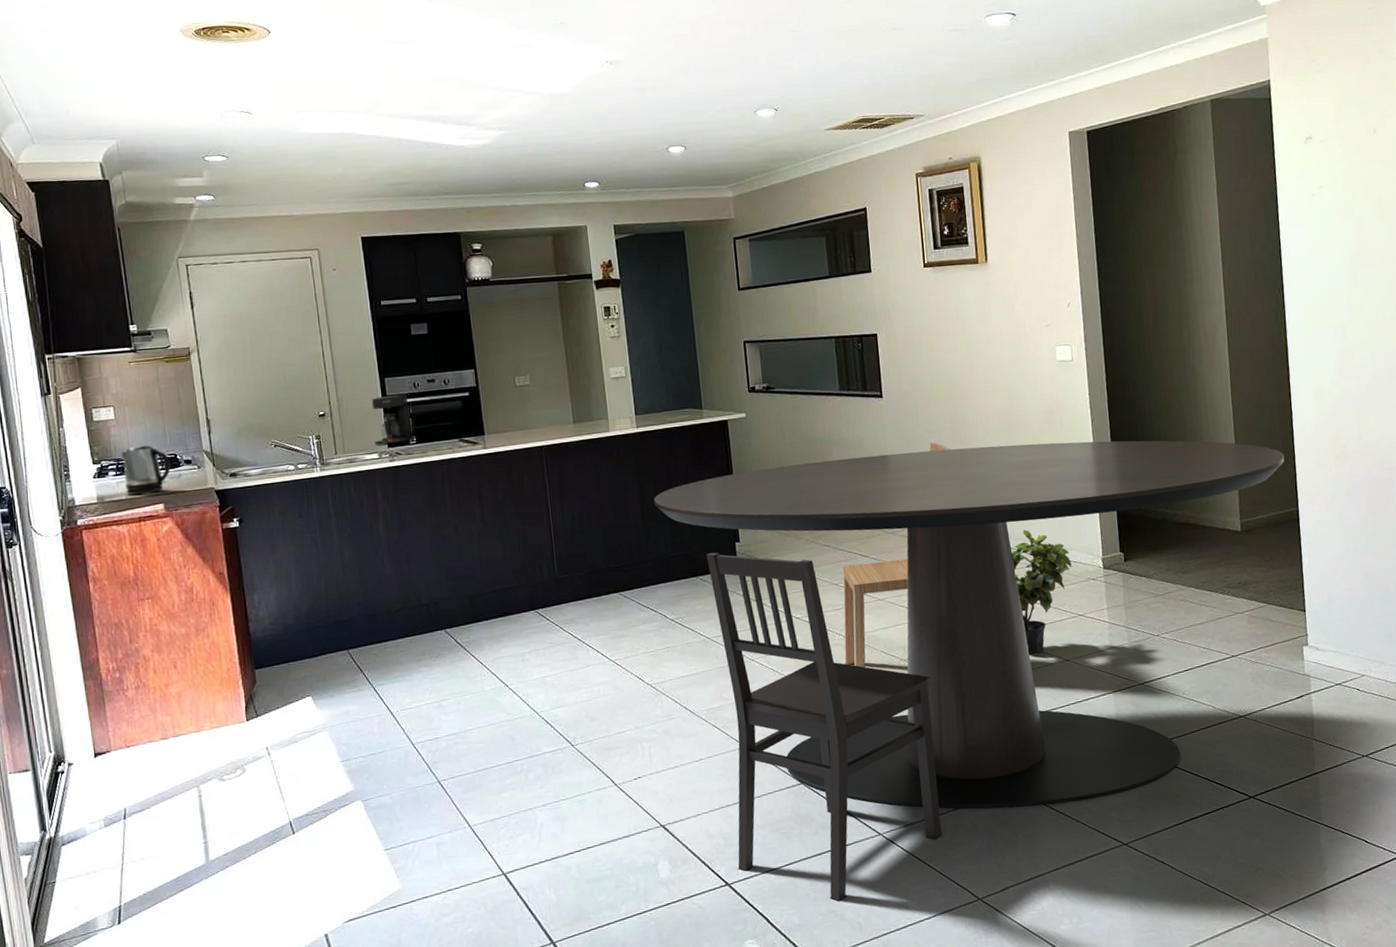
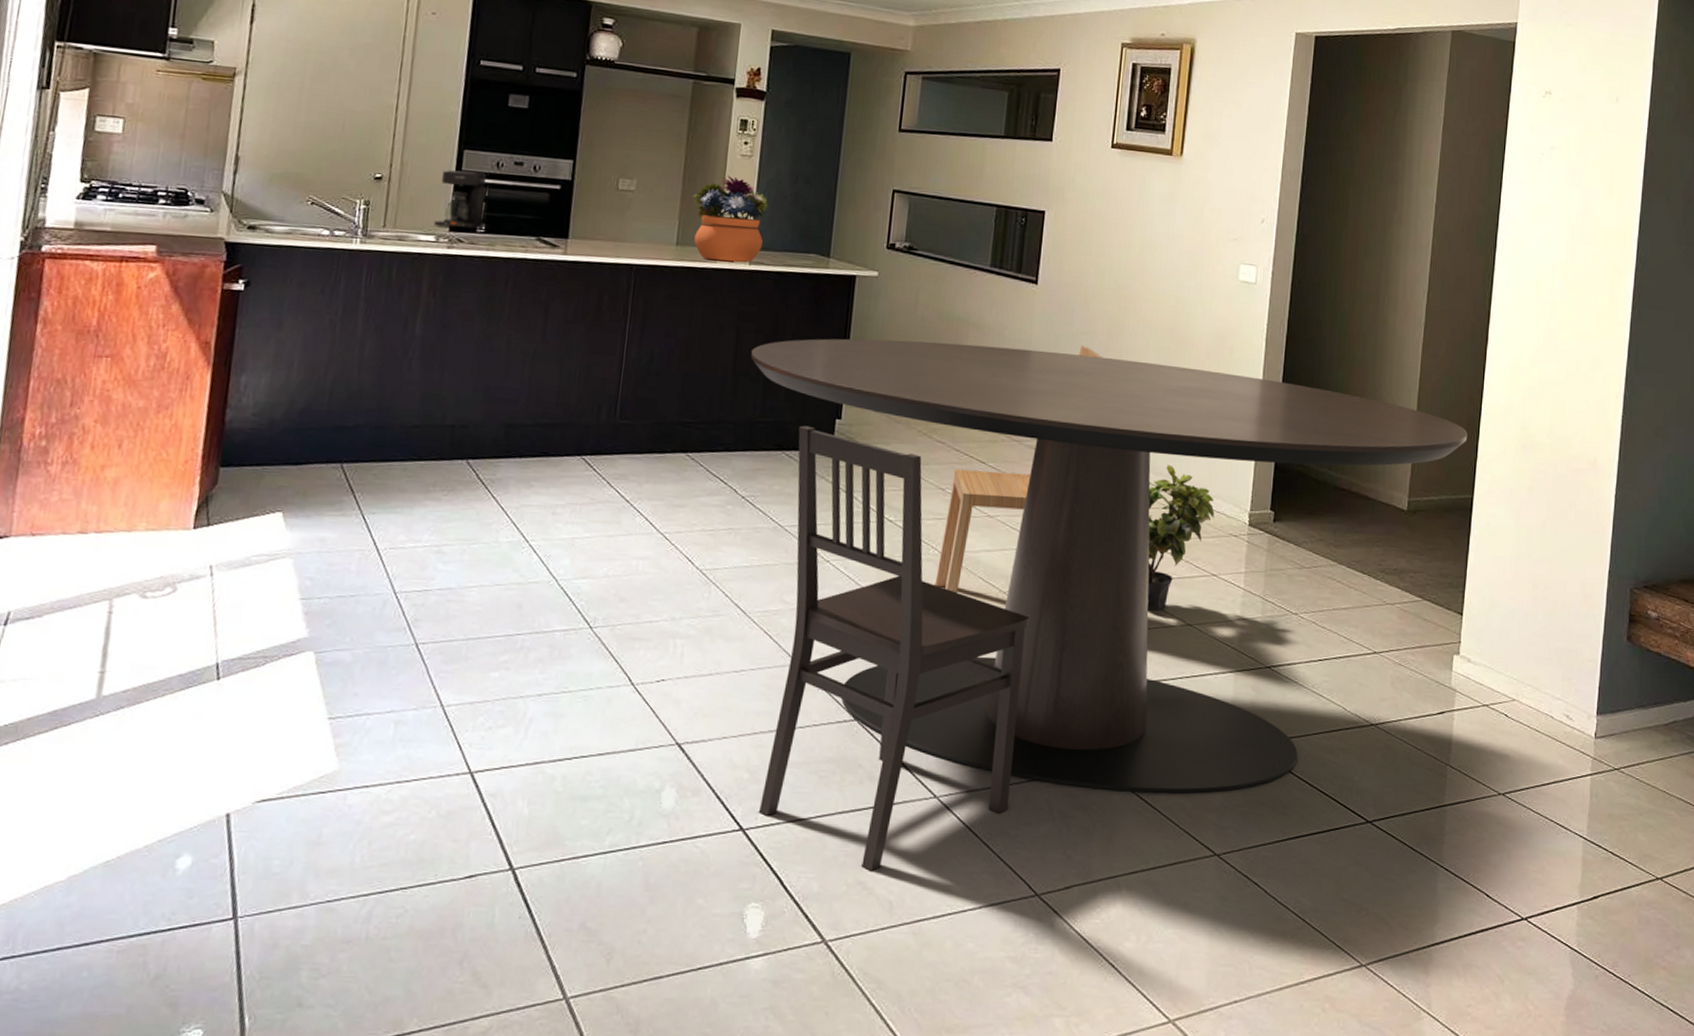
kettle: present [121,445,171,495] -> none [113,170,178,230]
flower arrangement: none [579,356,644,431] -> present [693,175,768,264]

